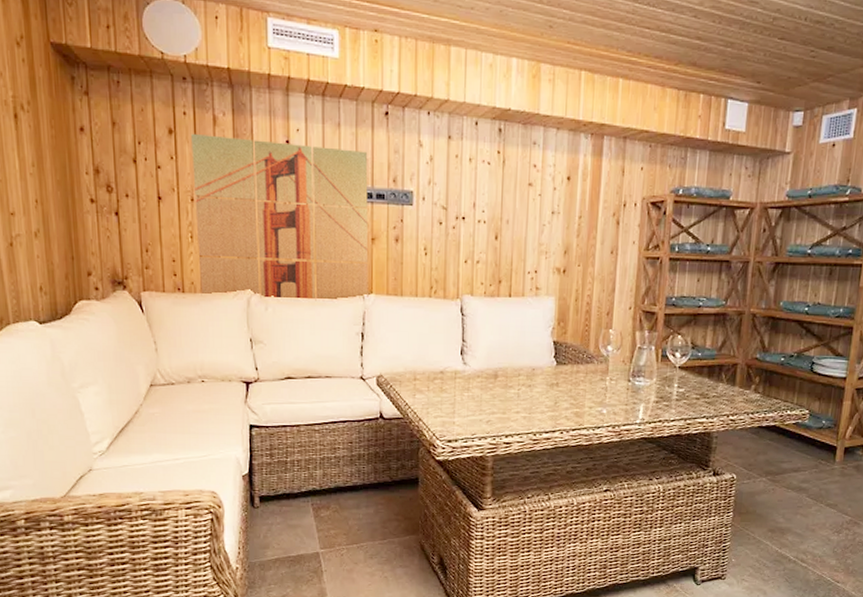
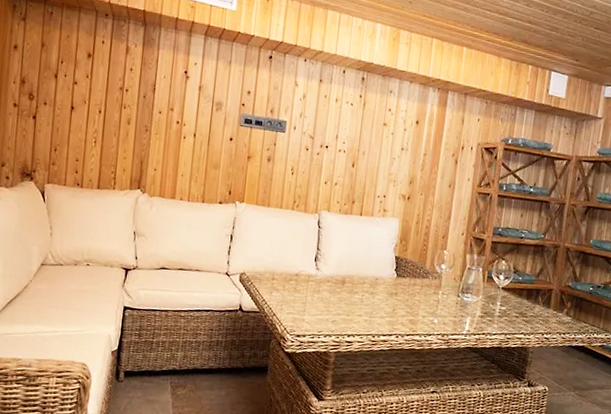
wall art: present [191,133,369,301] -> none [96,58,252,205]

